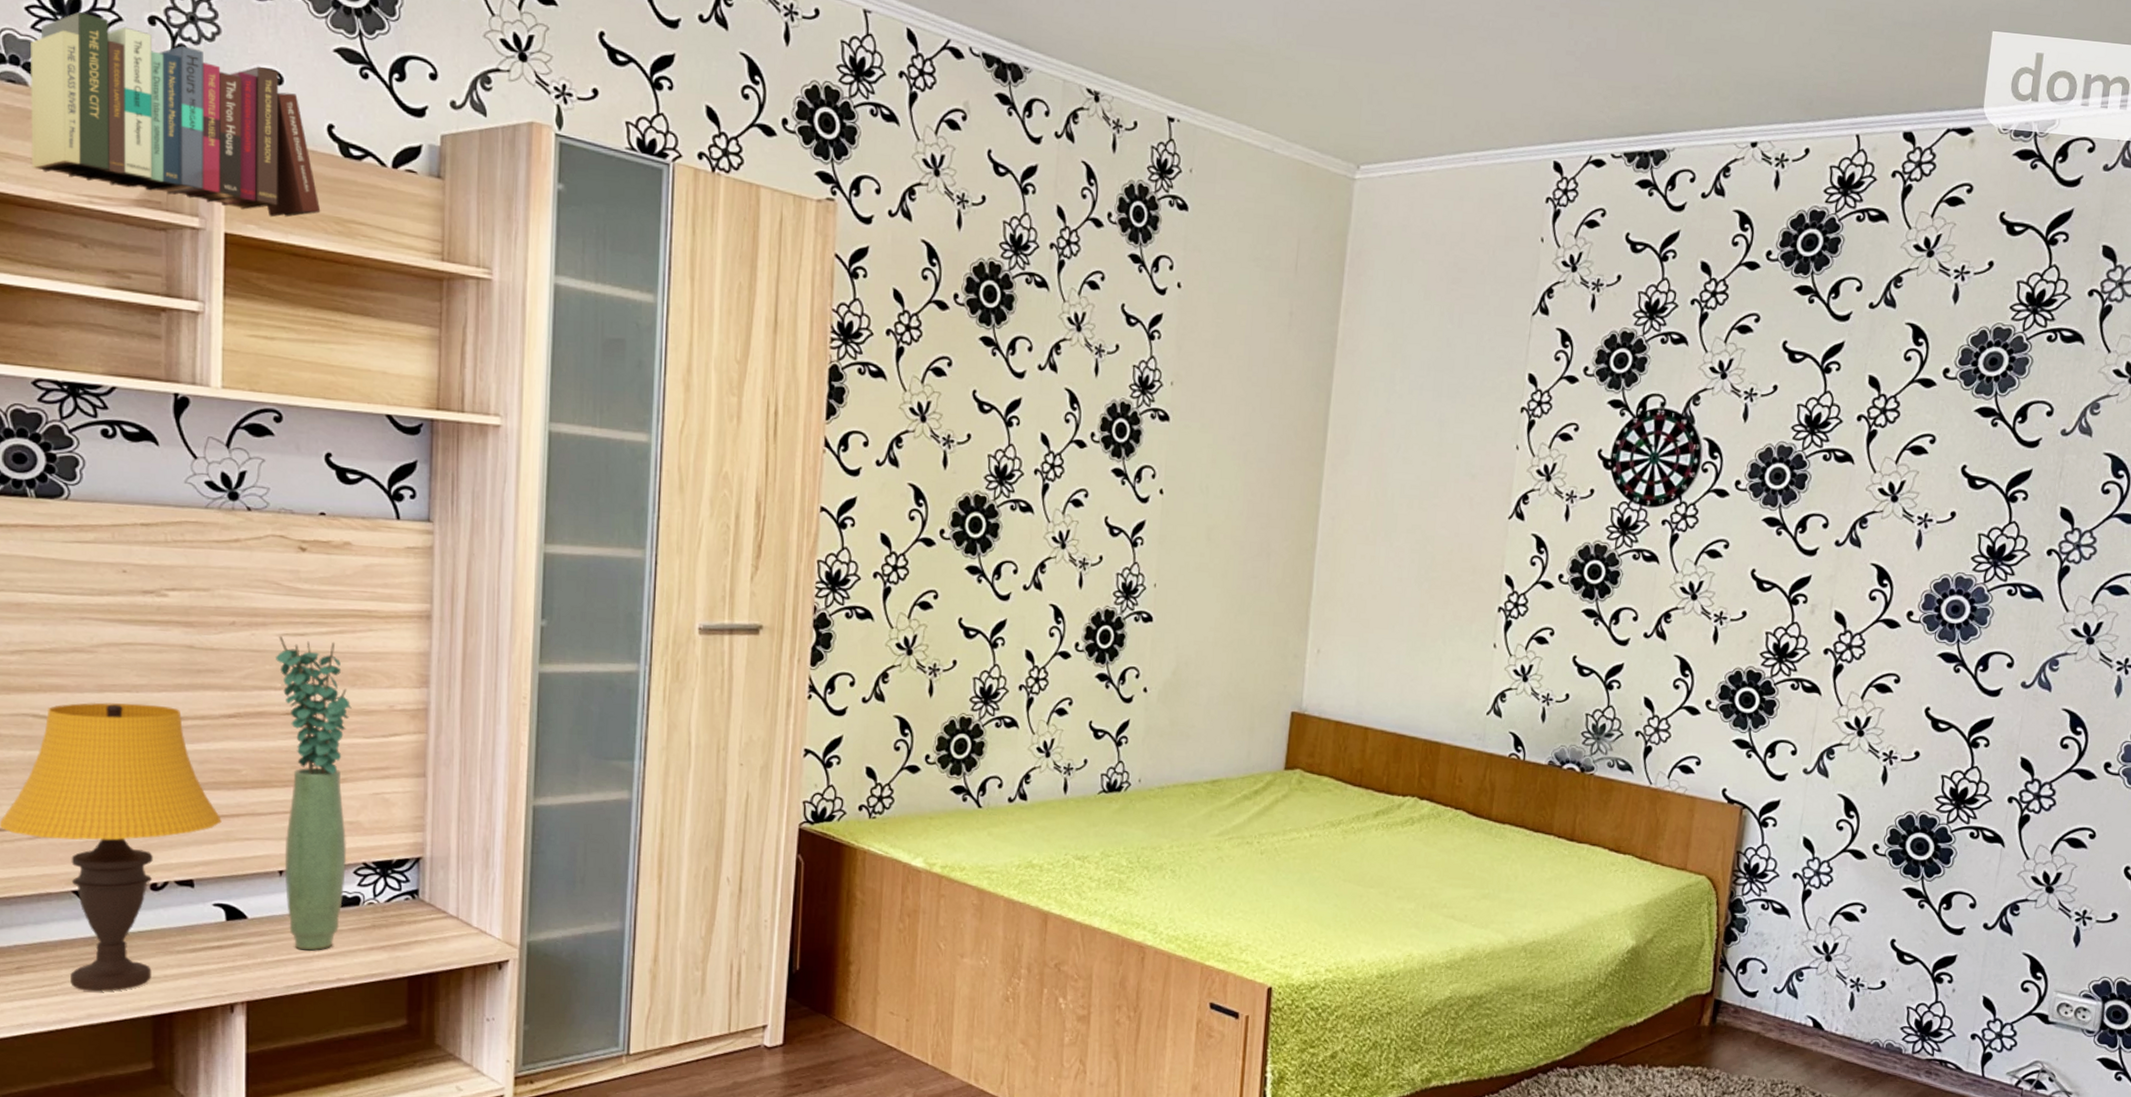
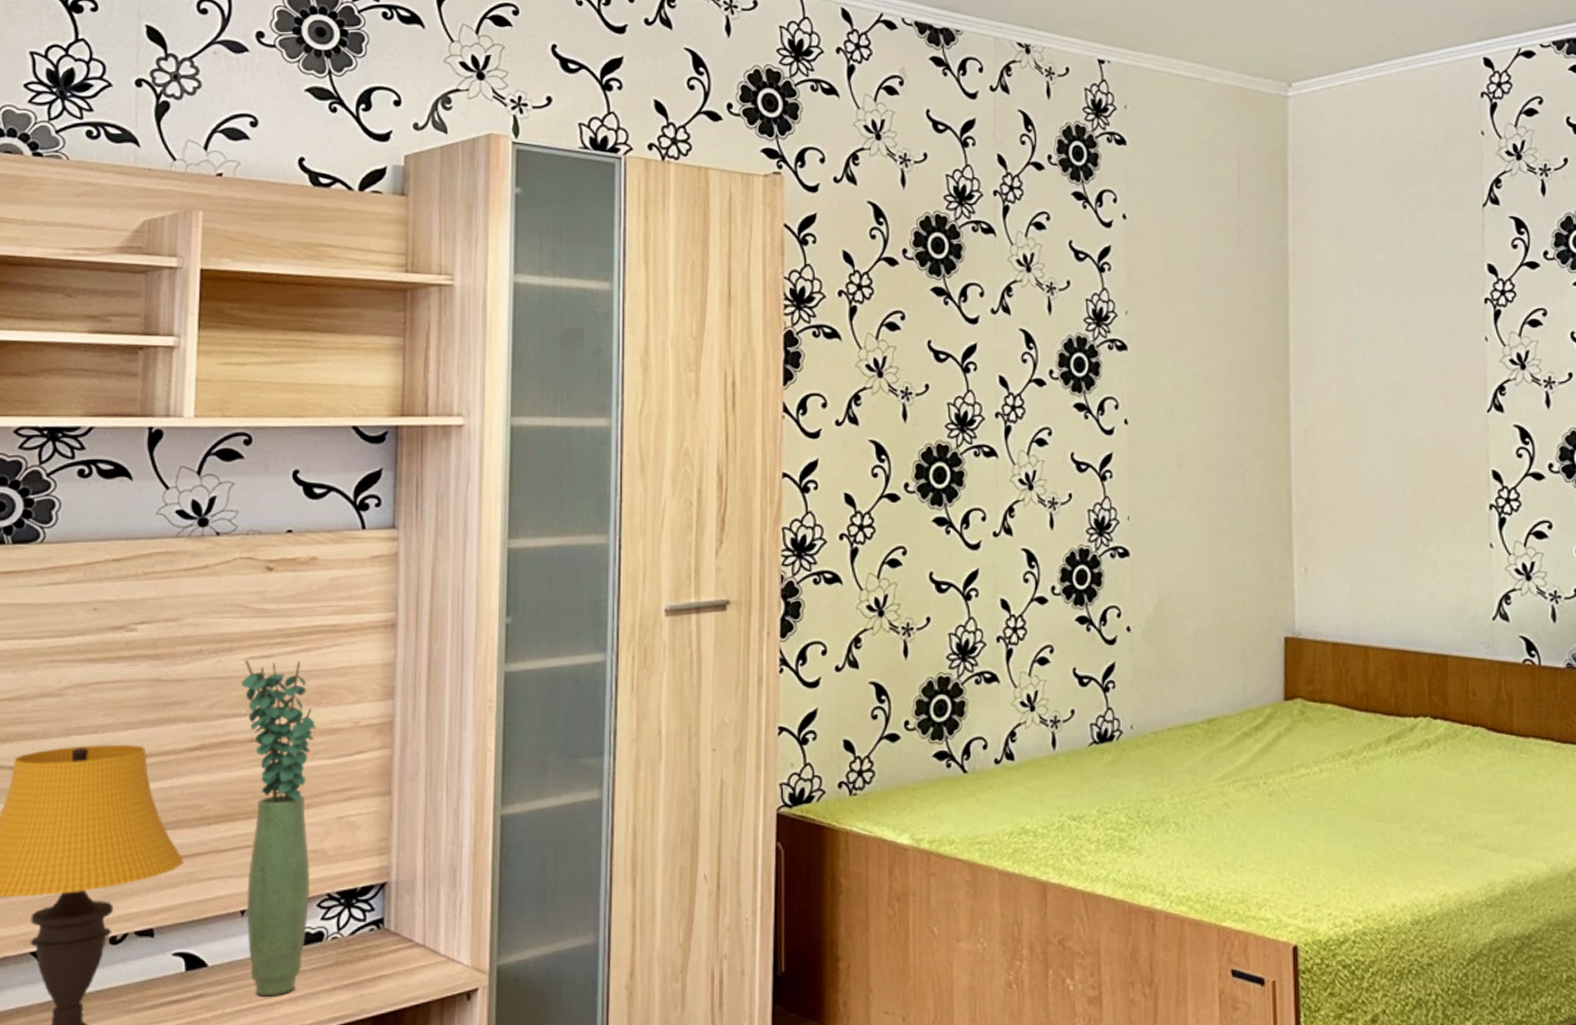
books: present [31,11,321,218] -> none [23,82,291,250]

